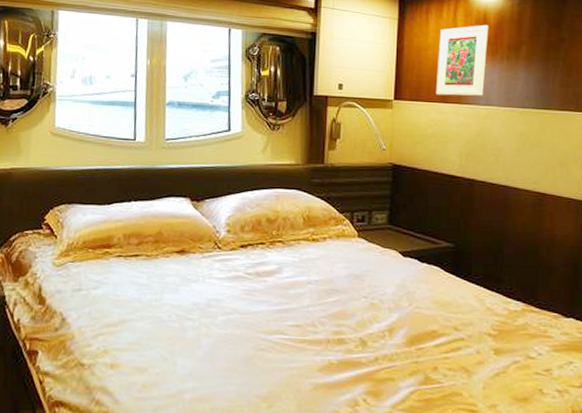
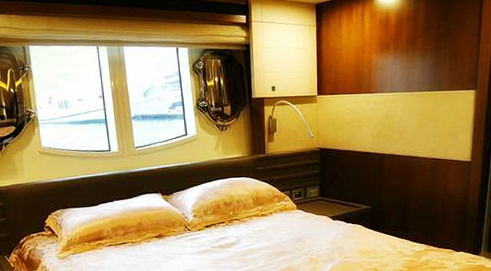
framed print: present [435,24,489,96] -> none [350,23,391,88]

